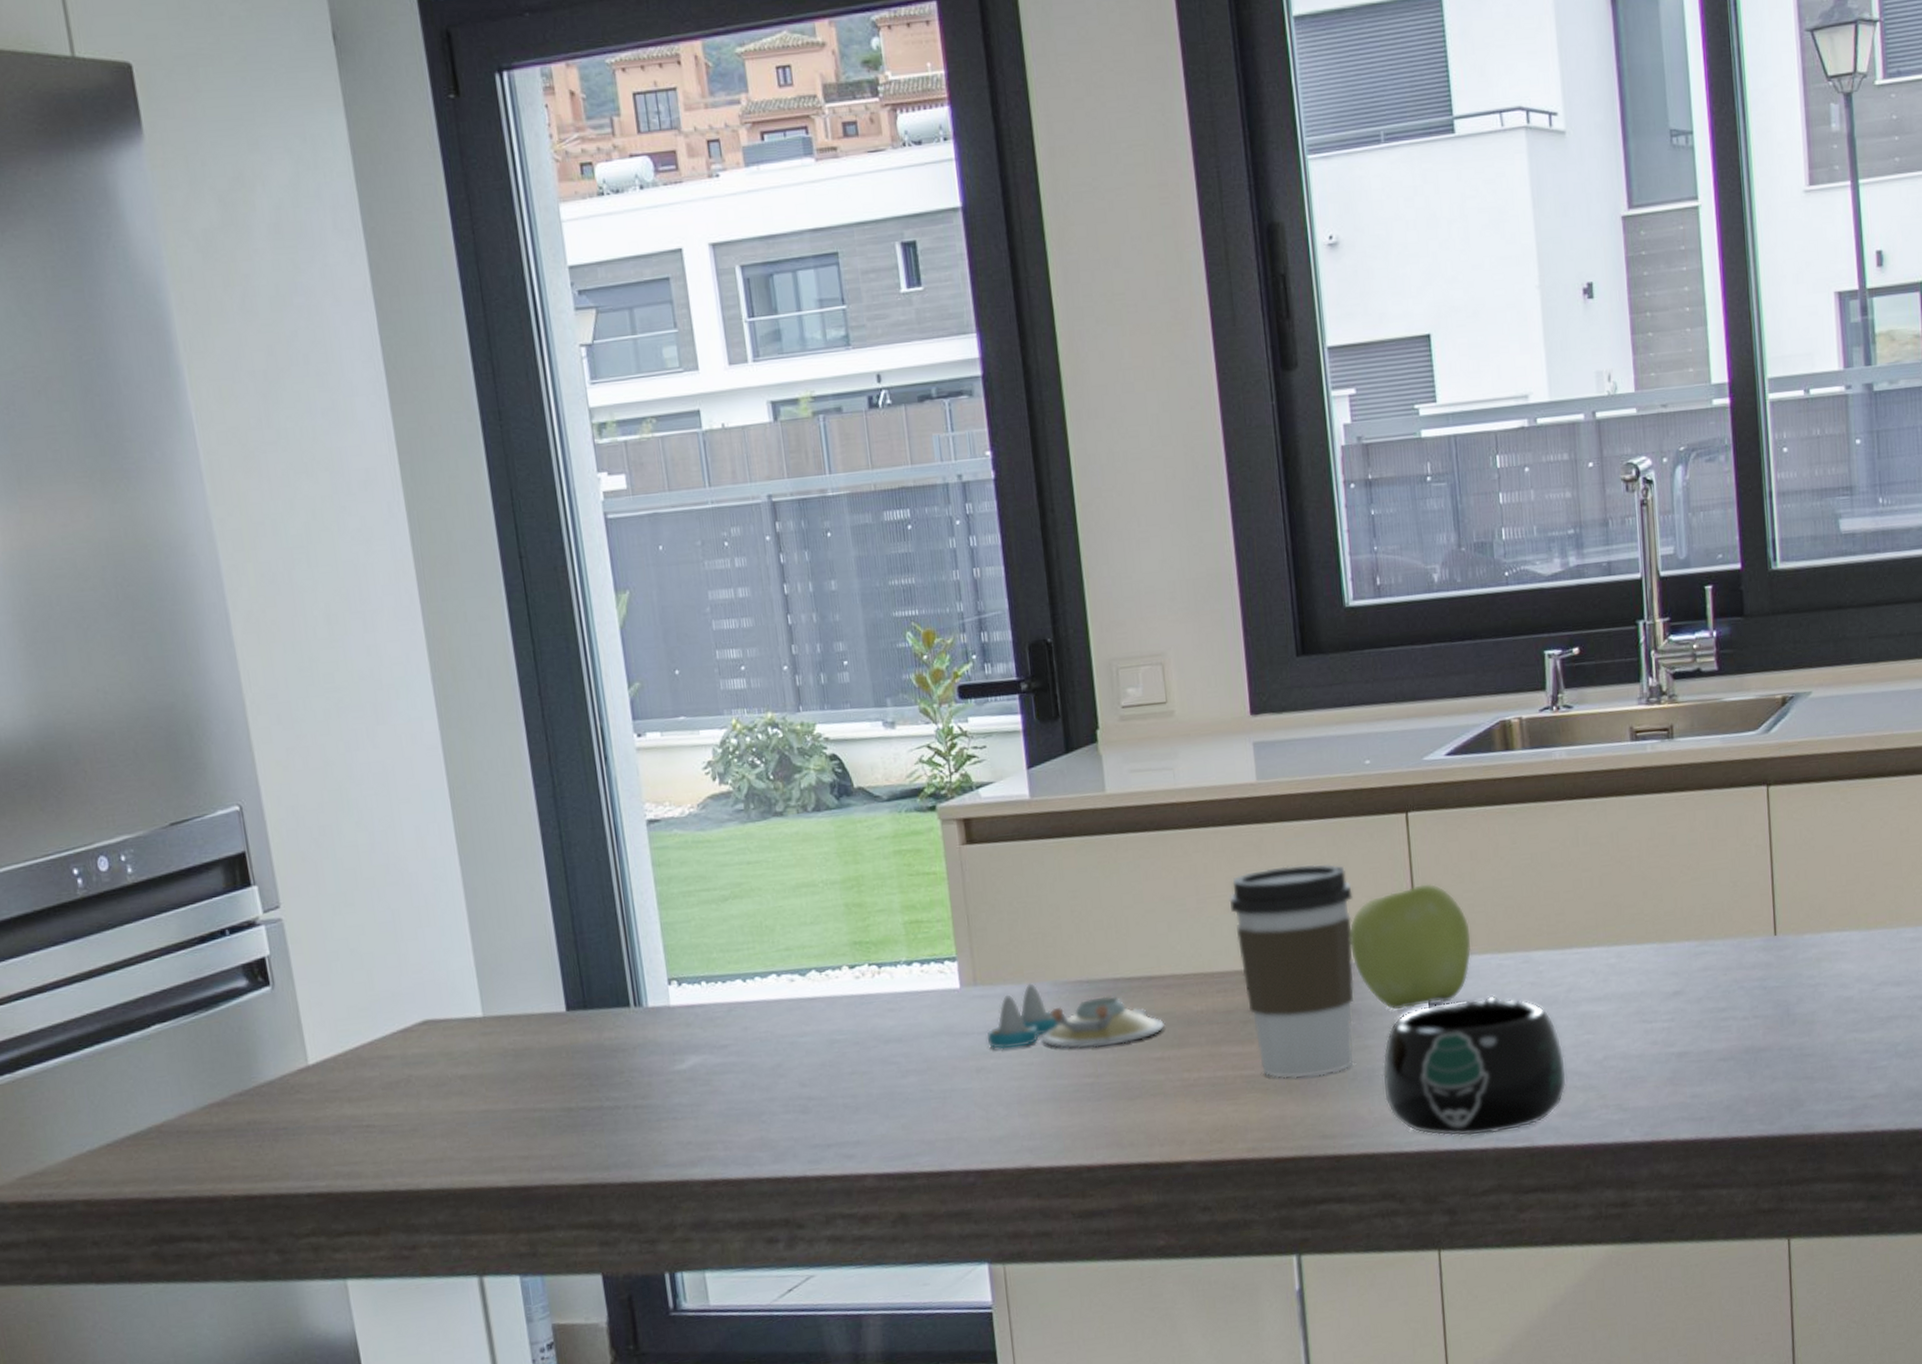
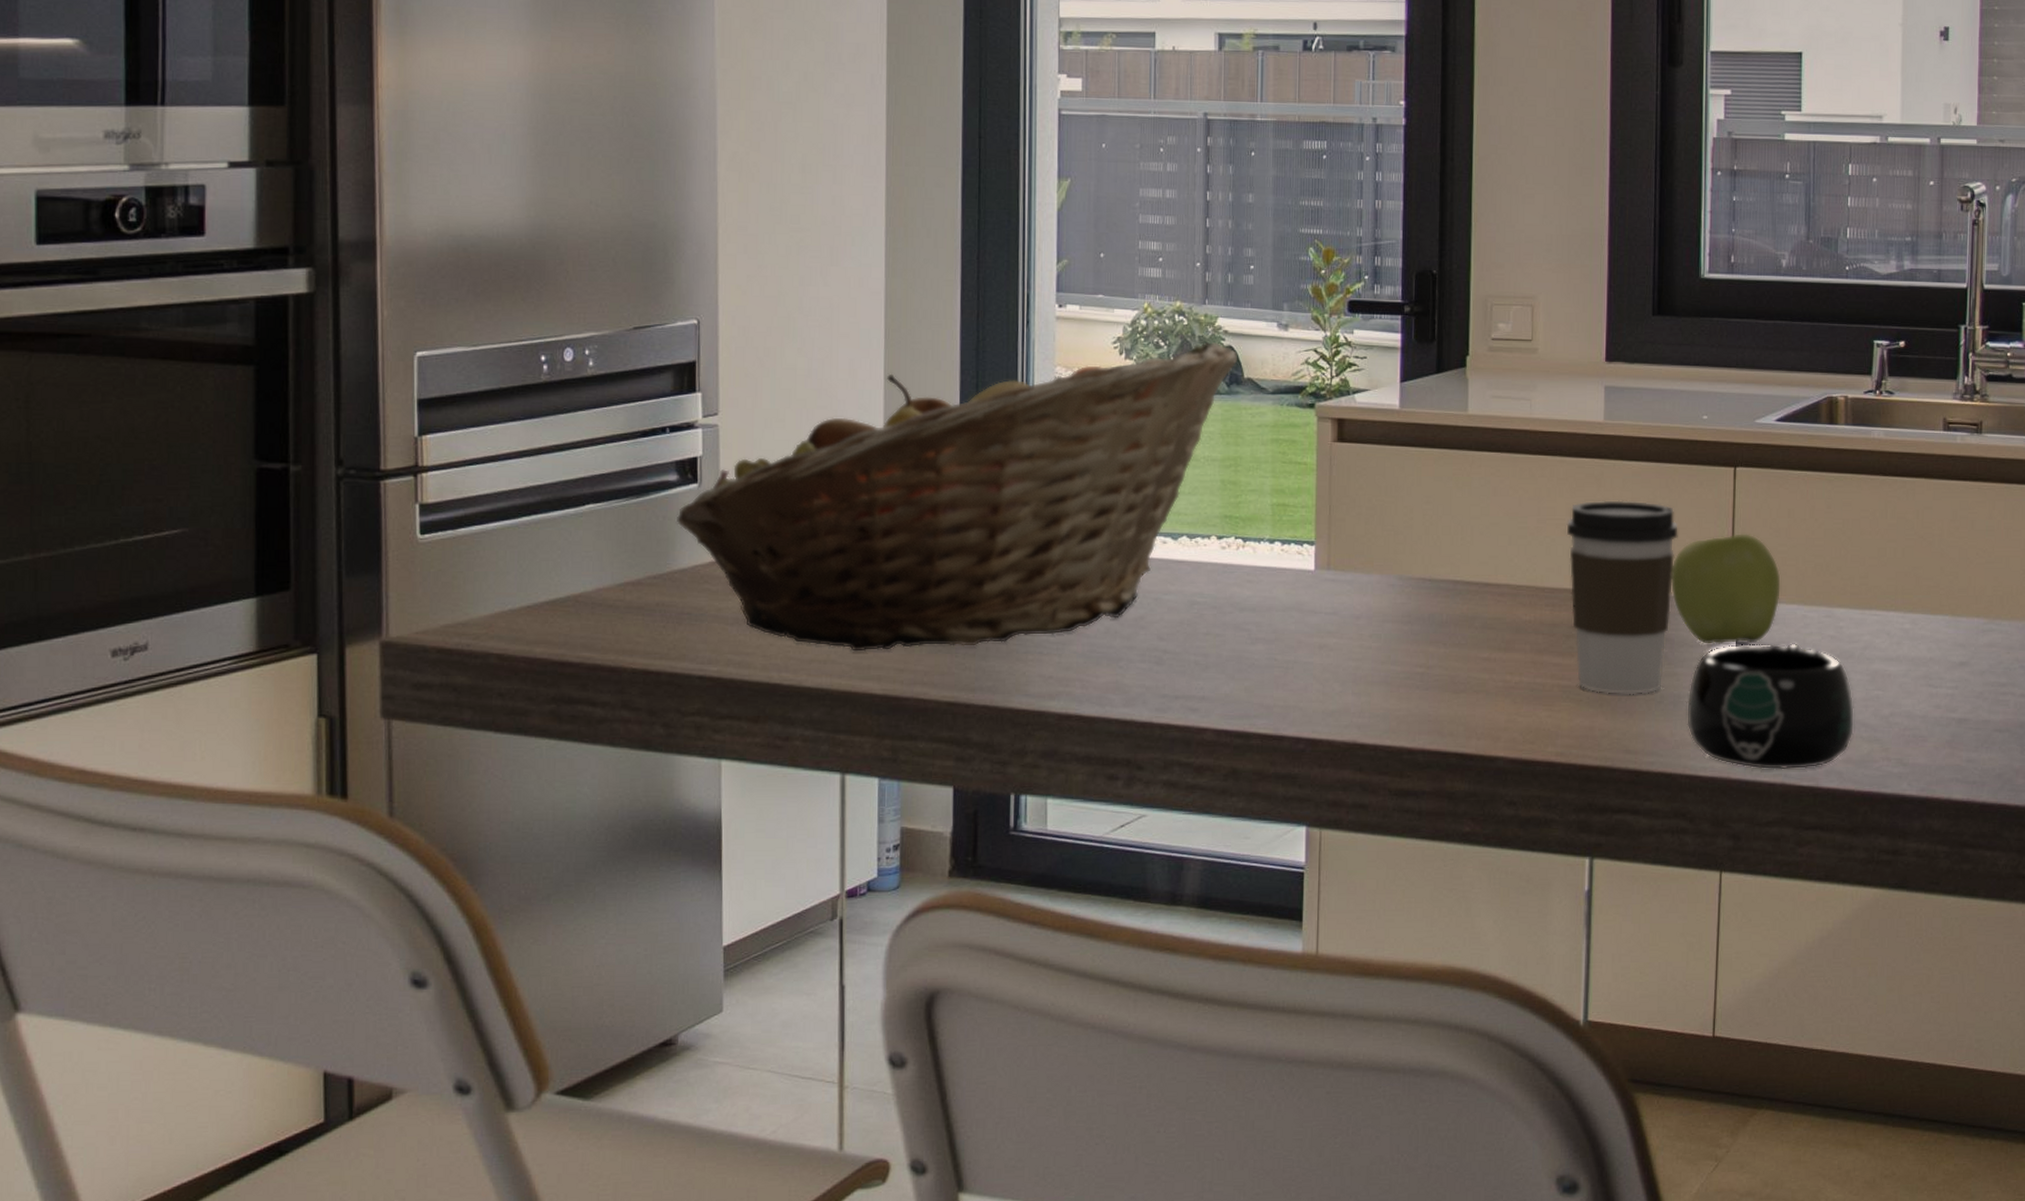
fruit basket: none [253,751,845,1145] -> present [677,341,1238,652]
salt and pepper shaker set: present [987,983,1166,1049] -> none [1332,574,1495,641]

